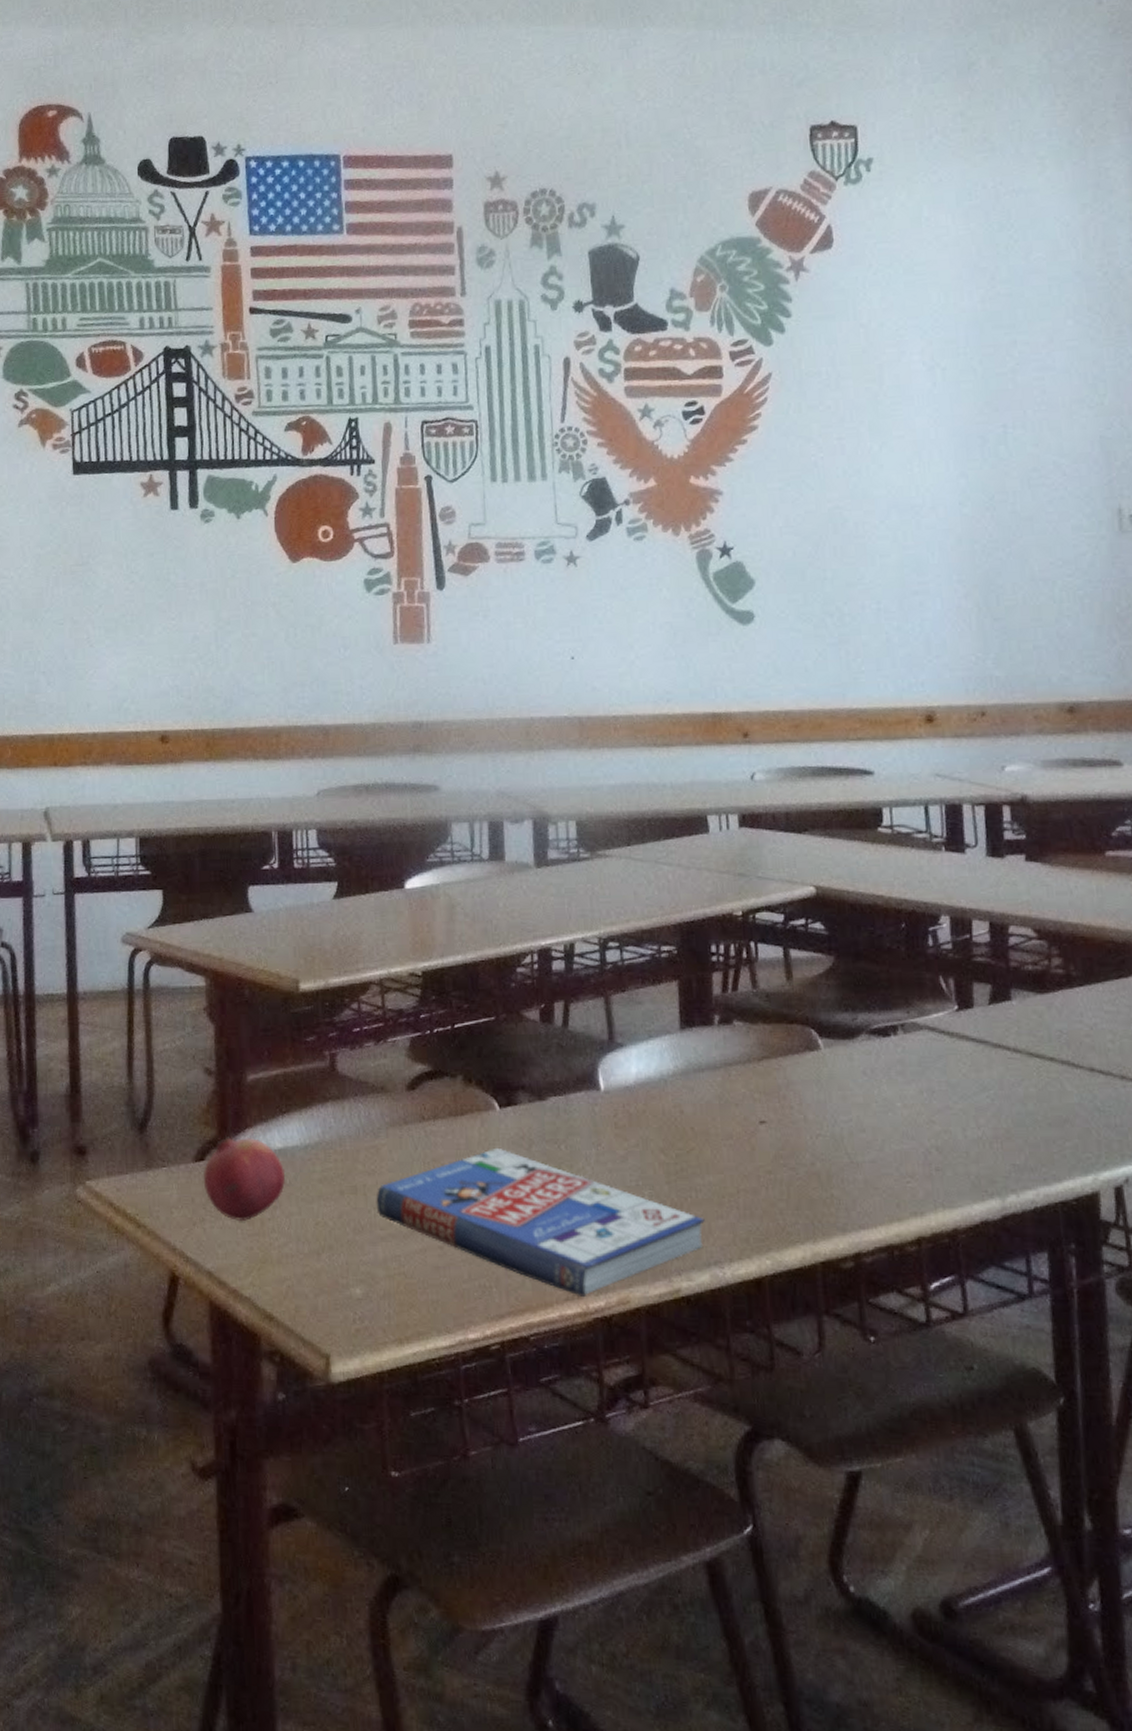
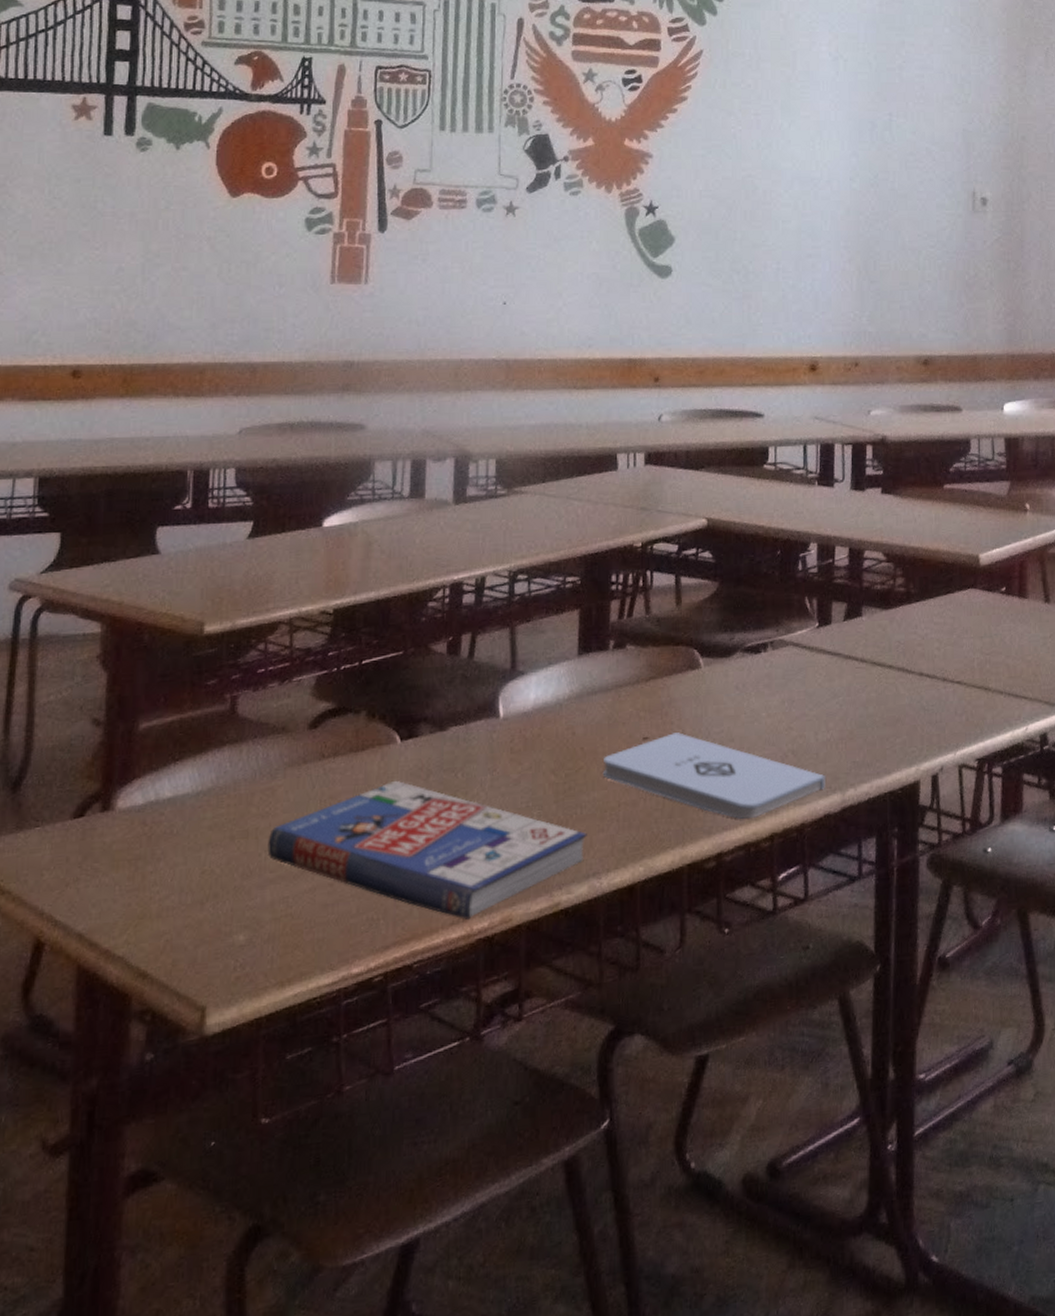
pomegranate: present [203,1137,286,1222] -> none [81,789,174,878]
notepad: none [716,1118,980,1218] -> present [602,732,825,819]

